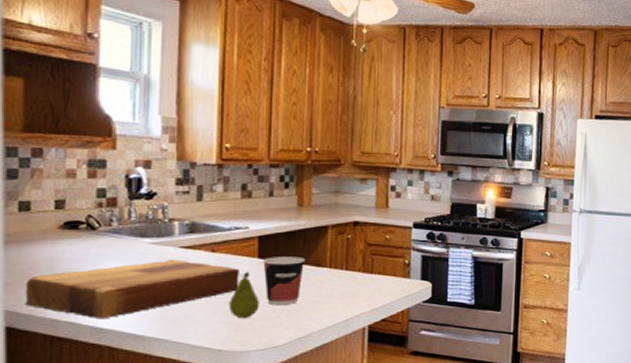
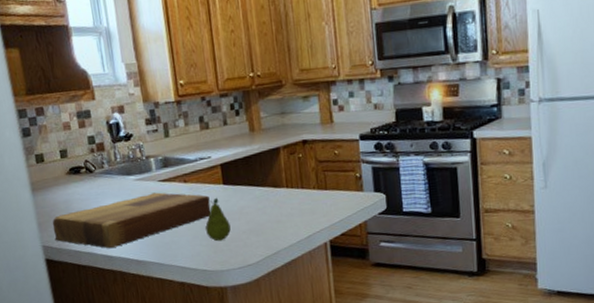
cup: present [263,257,306,306] -> none [227,180,264,227]

